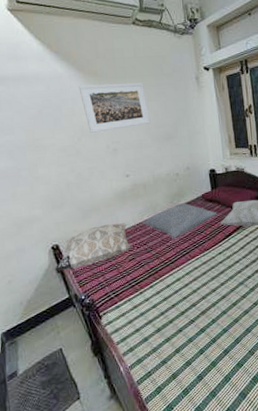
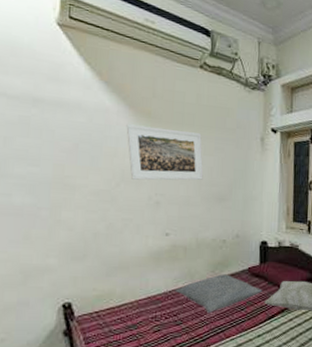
decorative pillow: present [55,223,132,272] -> none [62,287,159,335]

